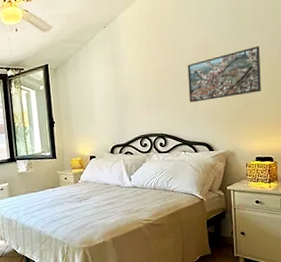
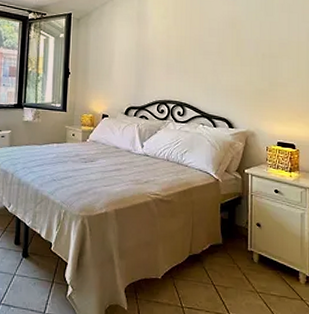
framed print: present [187,46,261,103] -> none [212,28,287,75]

